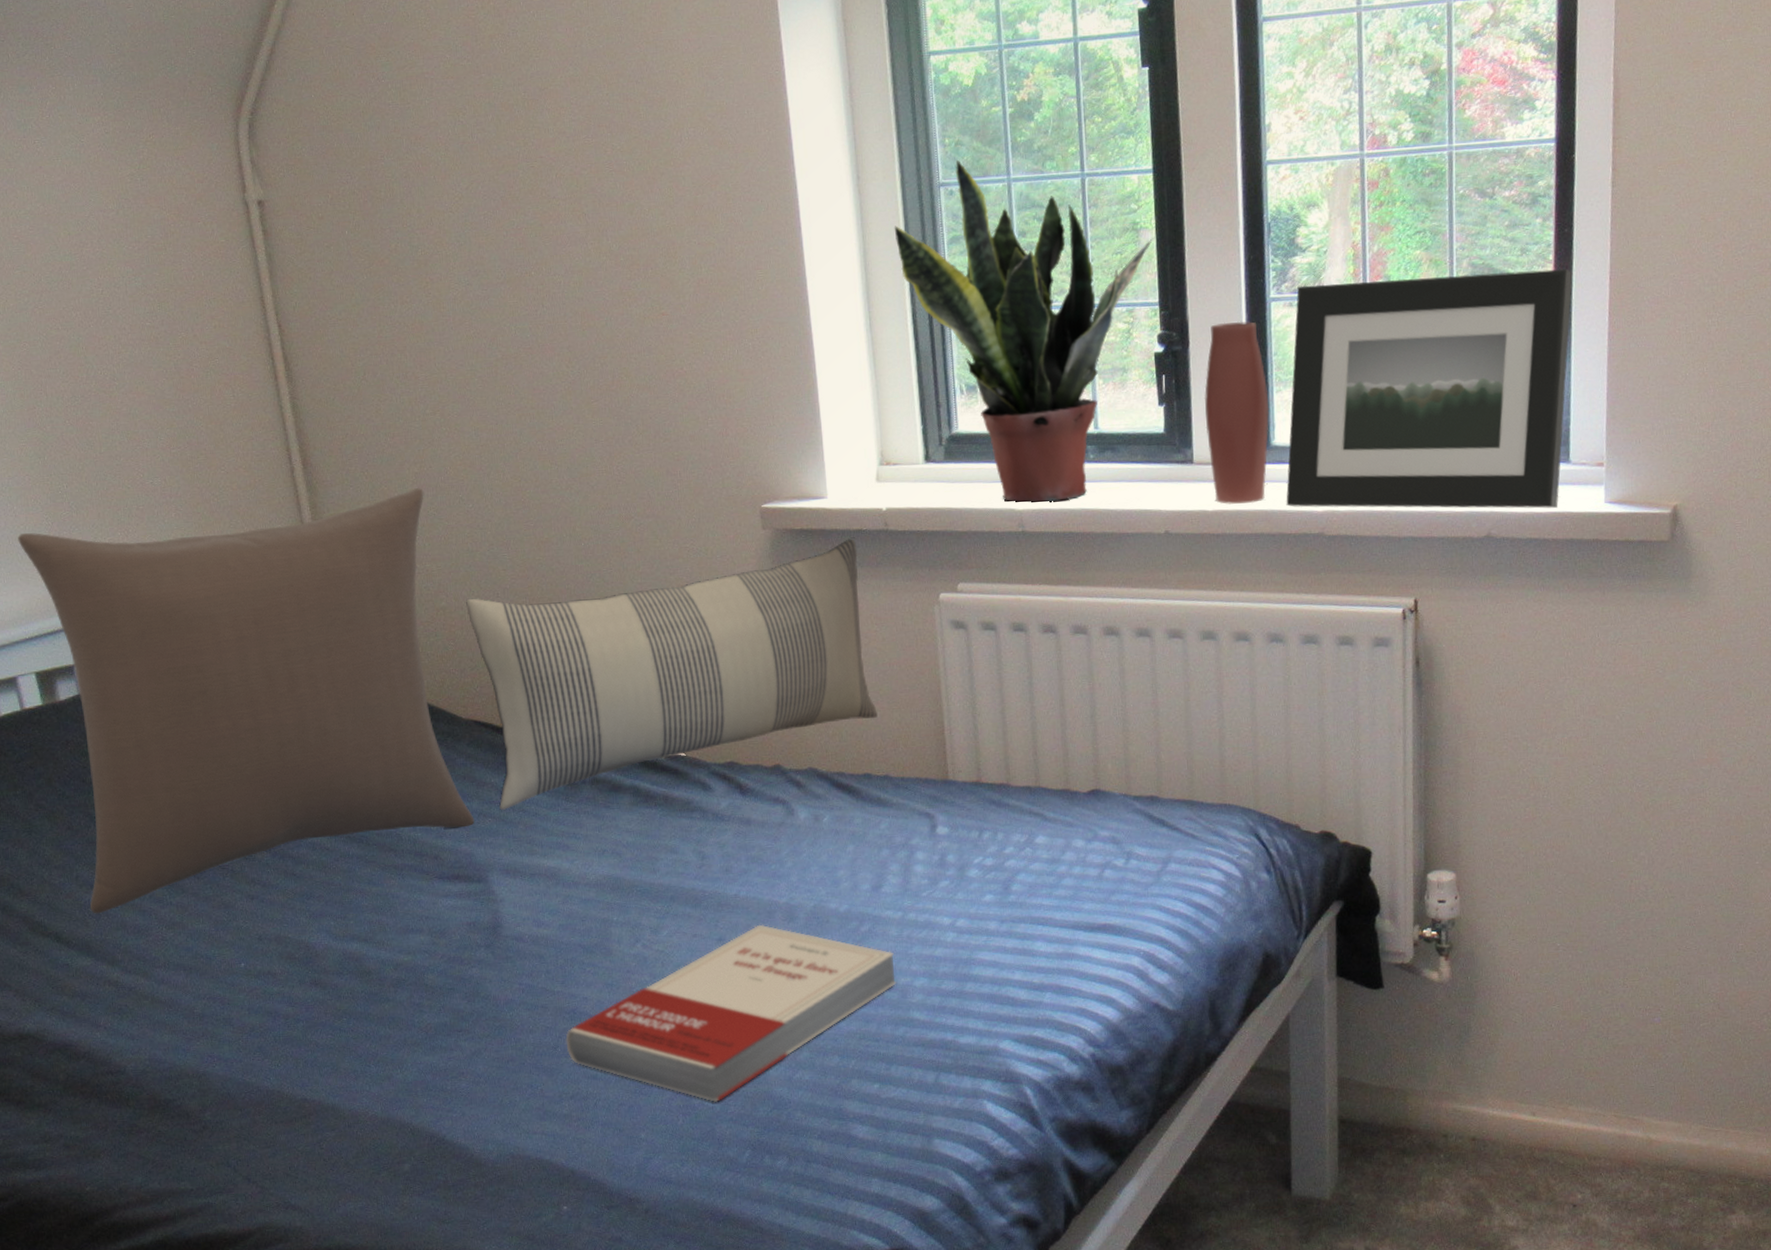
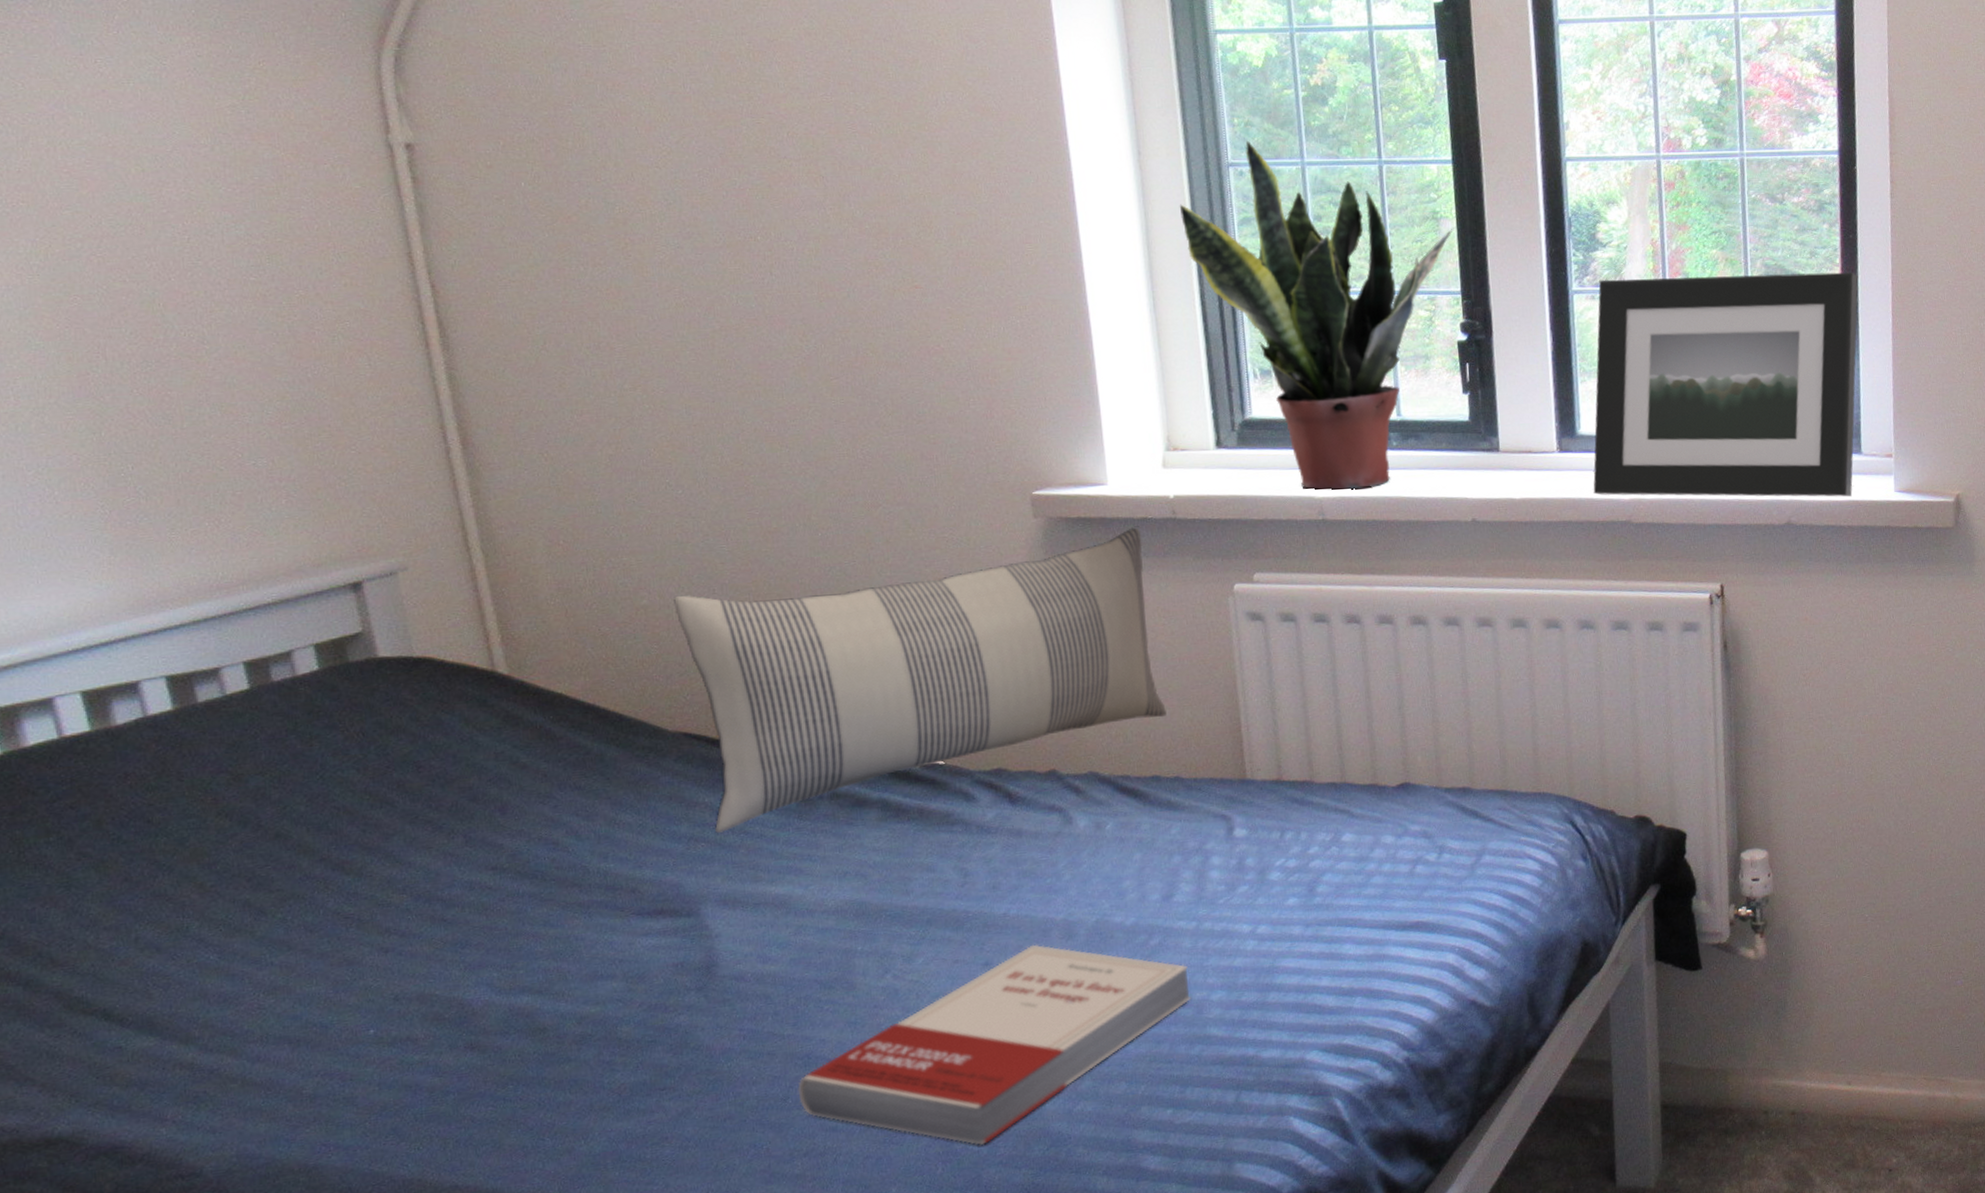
pillow: present [18,488,475,914] -> none [59,472,683,983]
vase: present [1204,321,1270,504] -> none [1508,312,1575,492]

